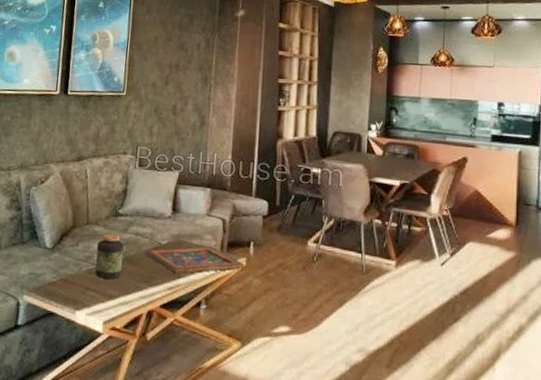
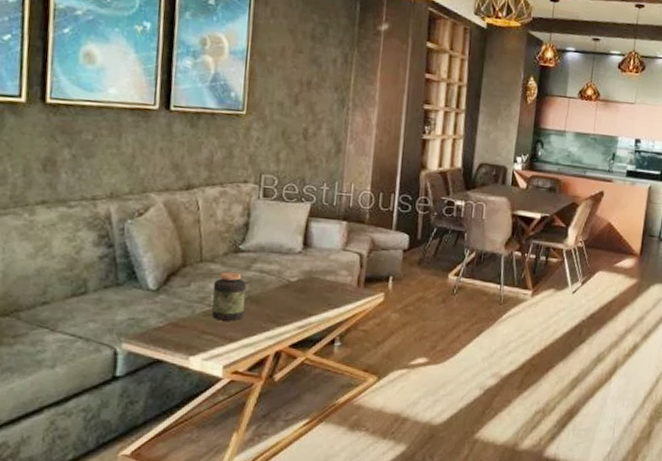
painted panel: present [144,246,245,274] -> none [271,282,383,312]

